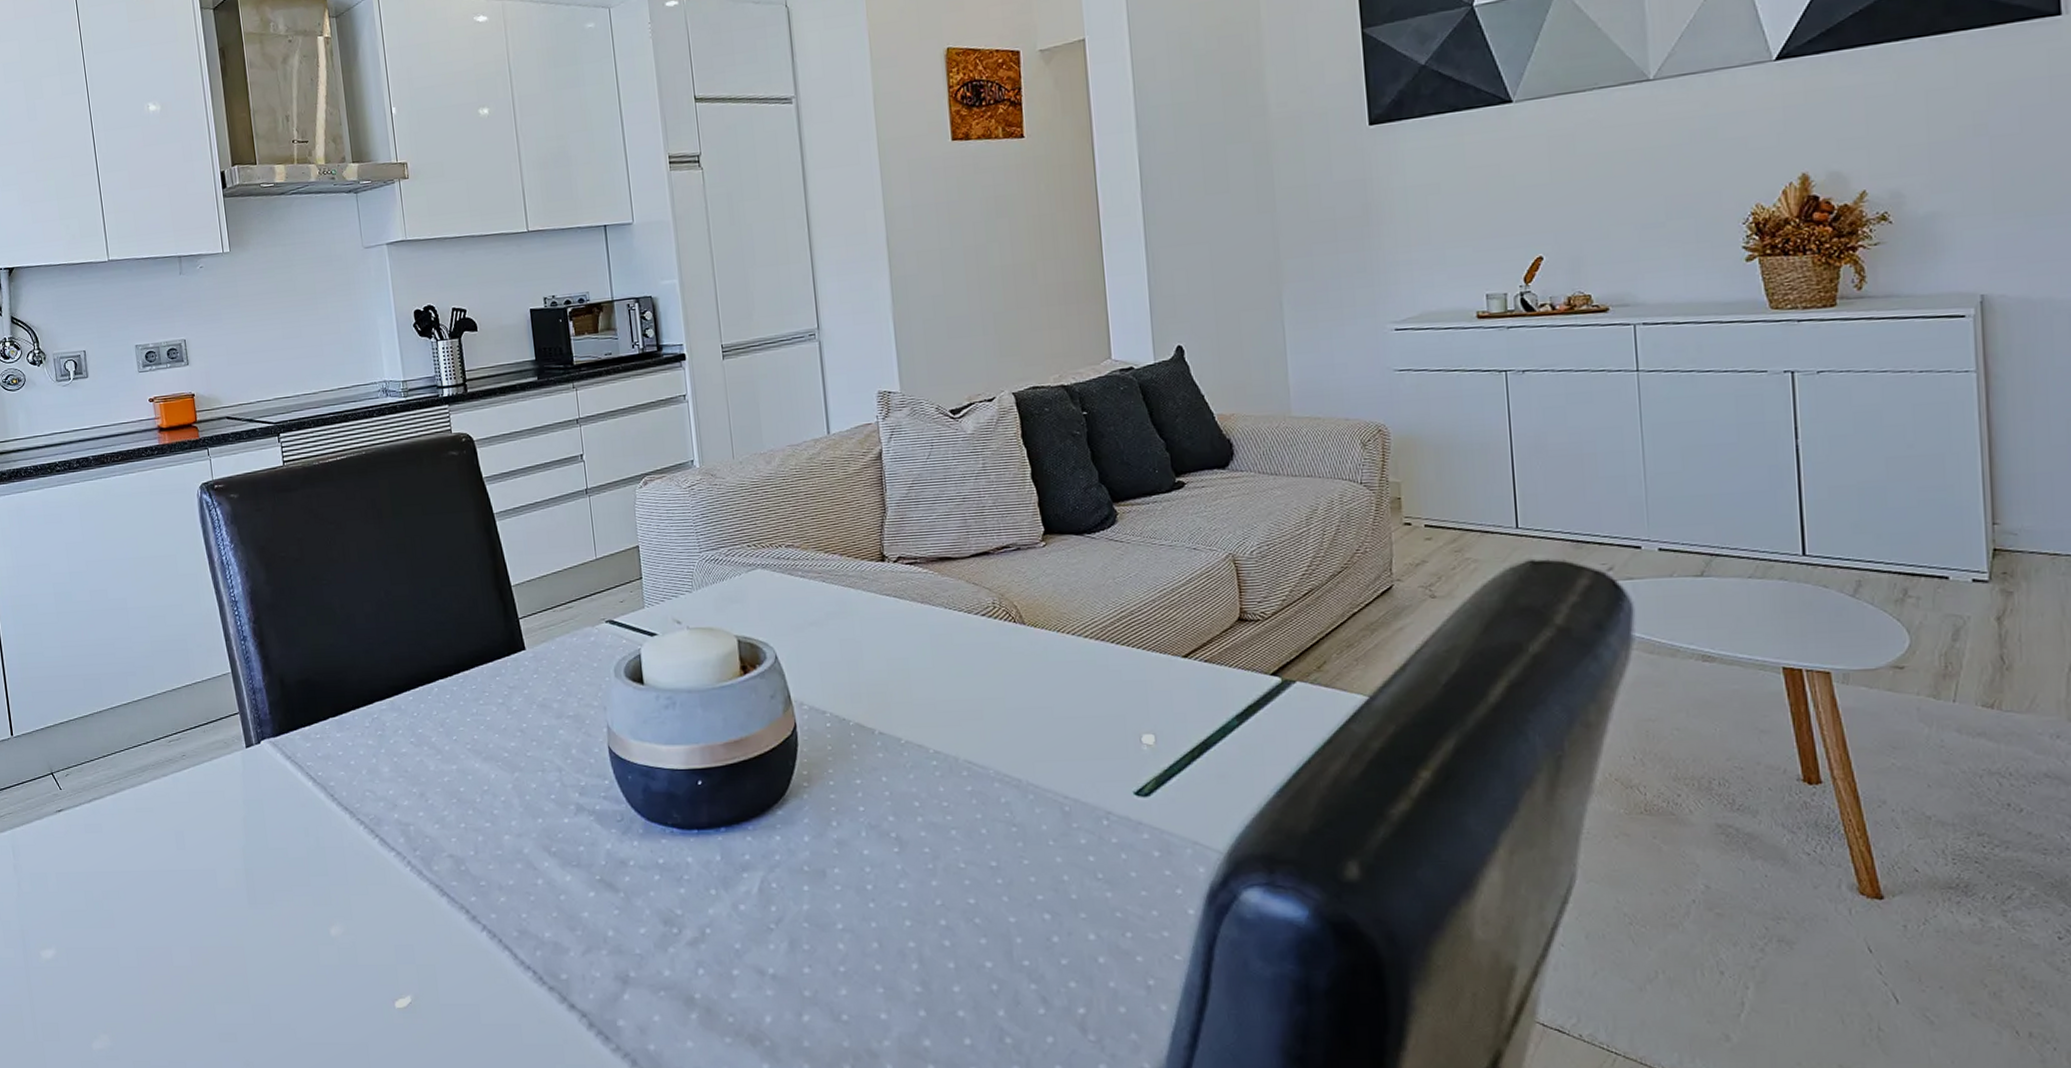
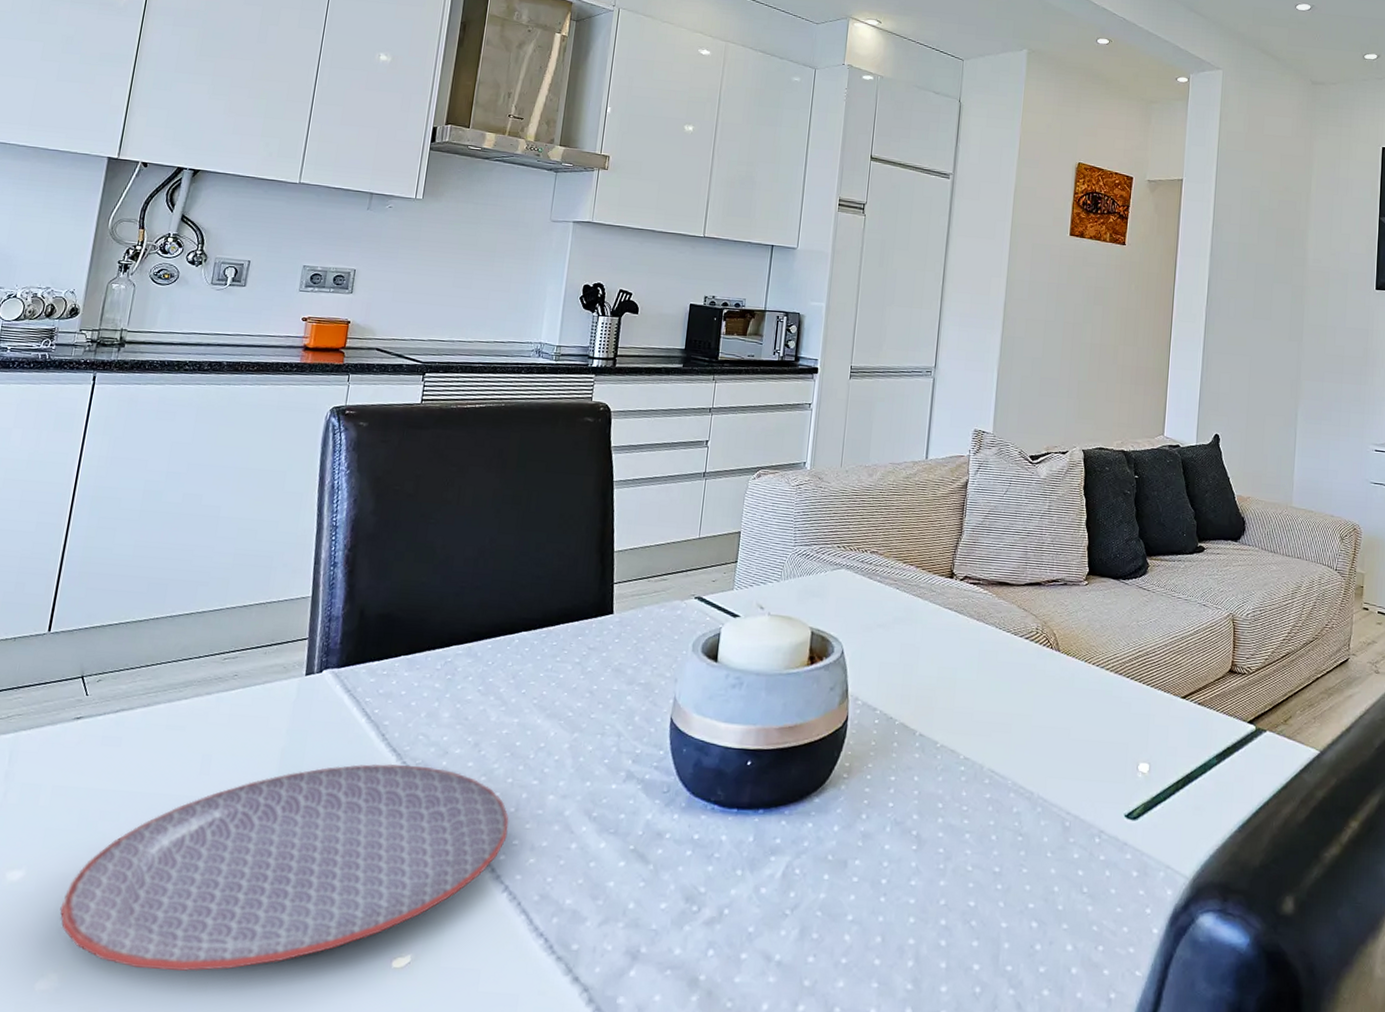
plate: none [93,820,473,1024] -> present [60,763,509,972]

